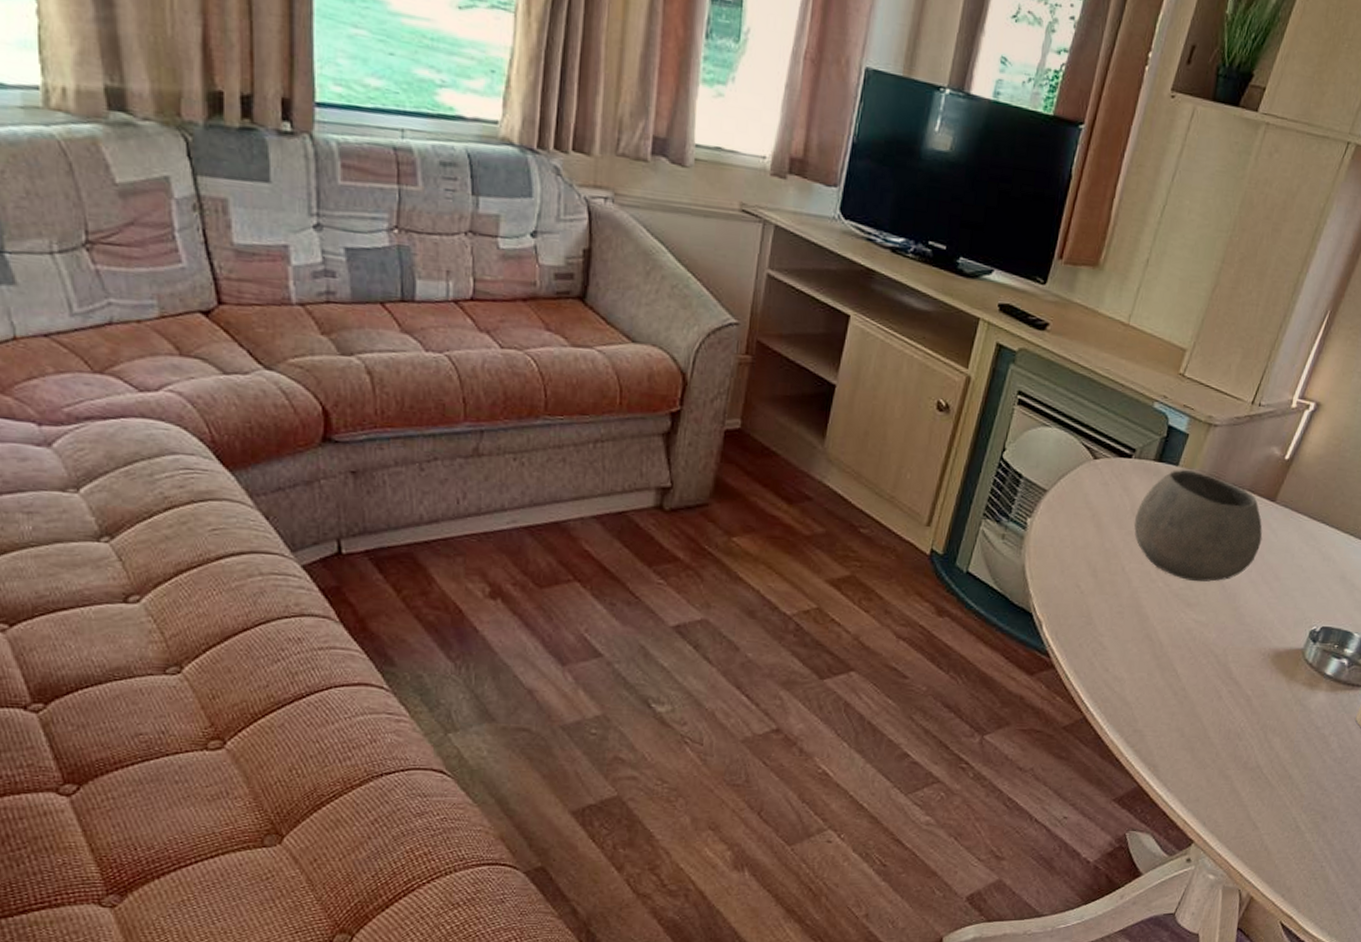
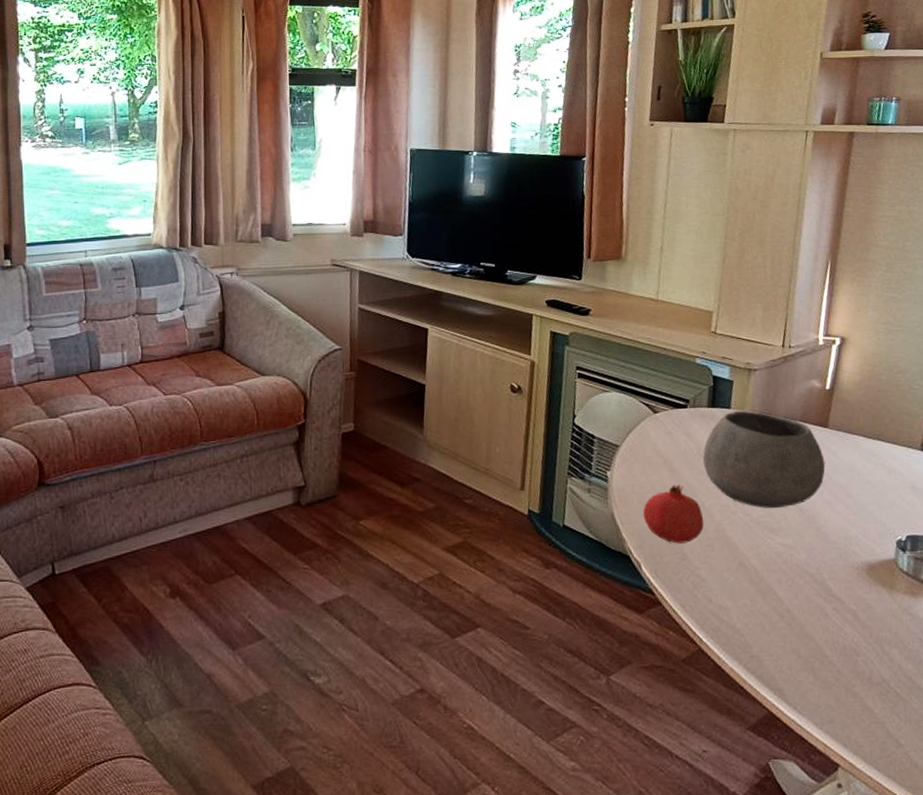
fruit: none [1056,542,1121,607] -> present [643,484,704,544]

